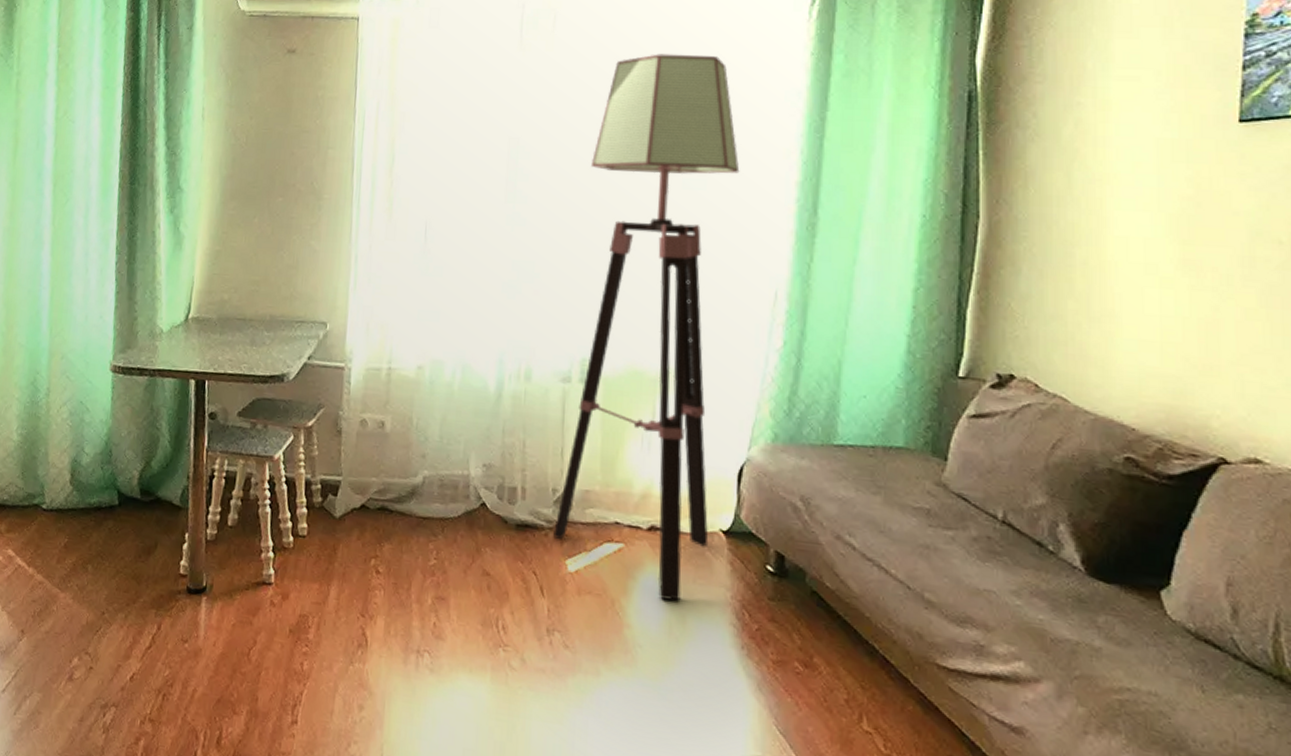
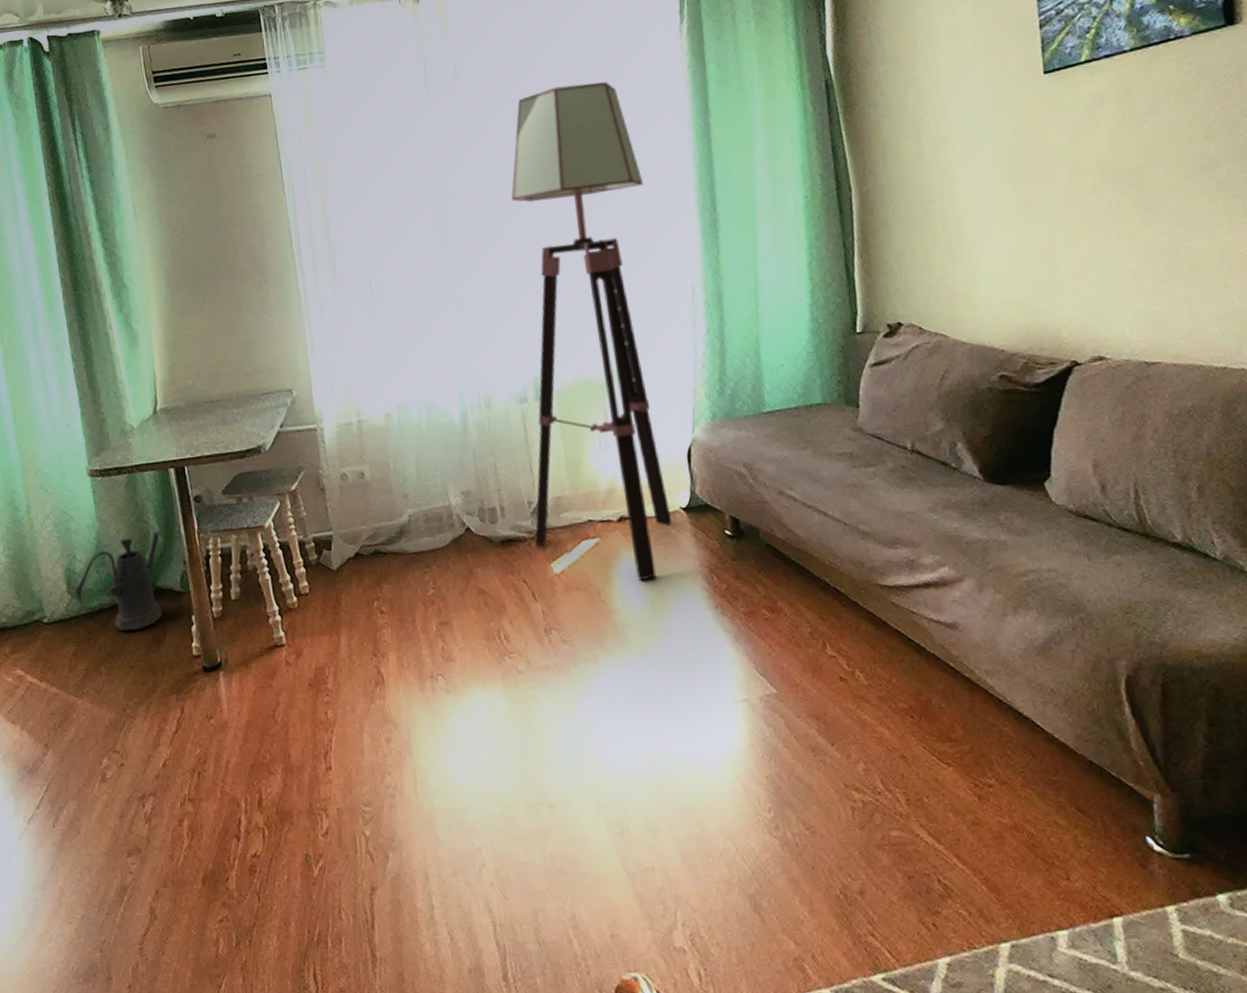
watering can: none [78,439,170,536] -> present [76,531,163,632]

